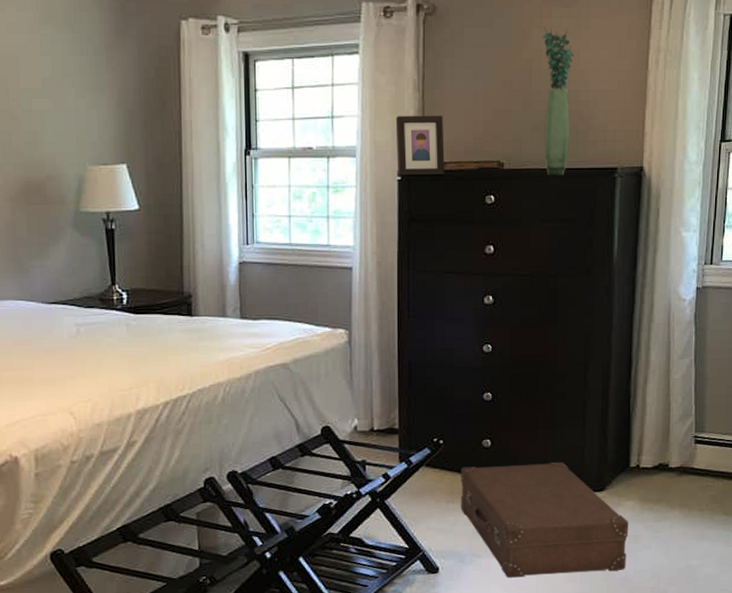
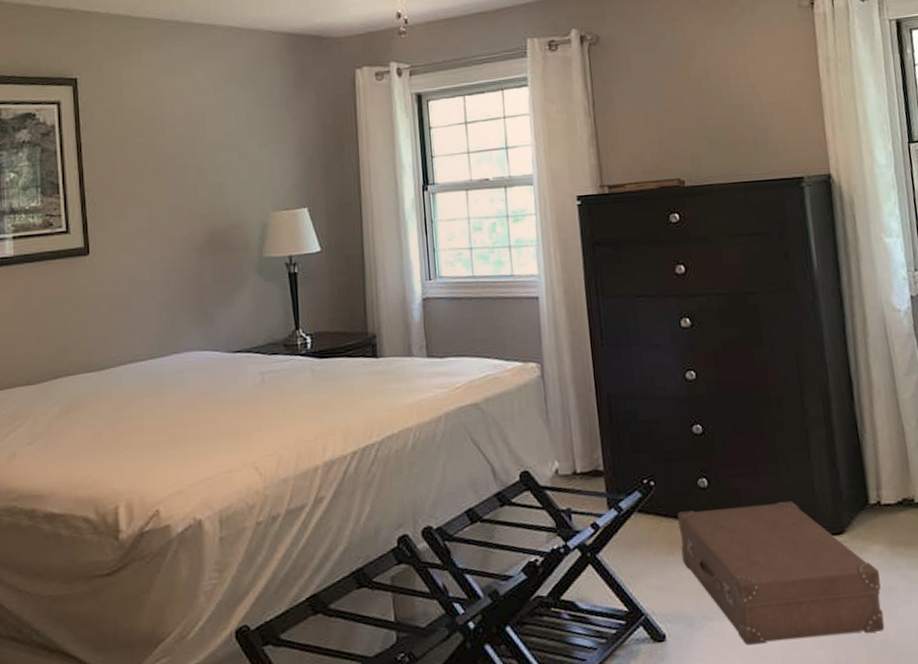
picture frame: present [395,115,444,177] -> none [569,138,625,202]
vase: present [542,27,574,176] -> none [707,46,751,190]

